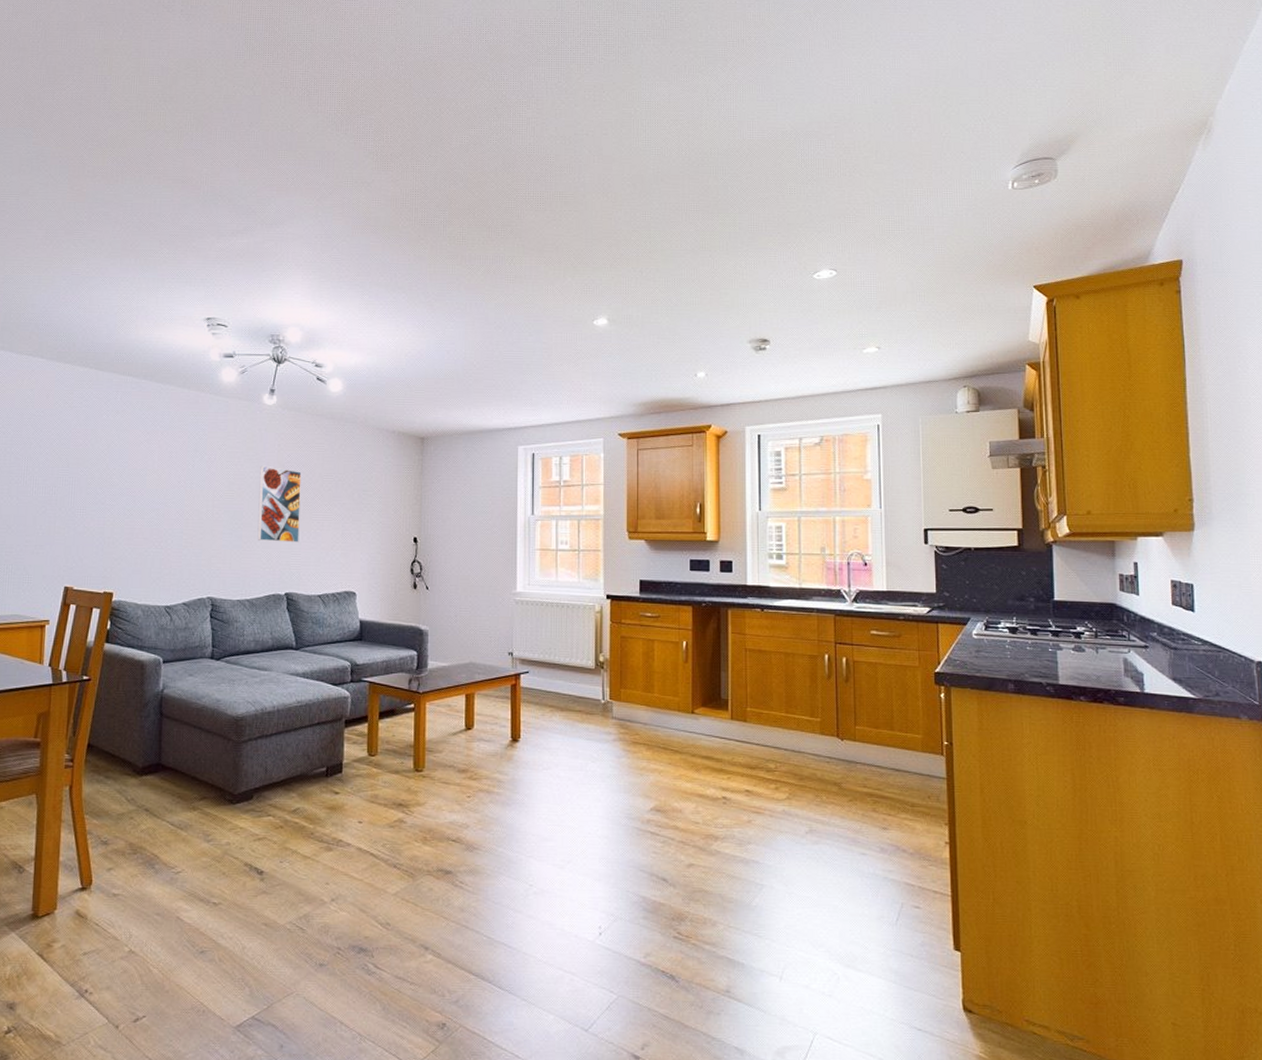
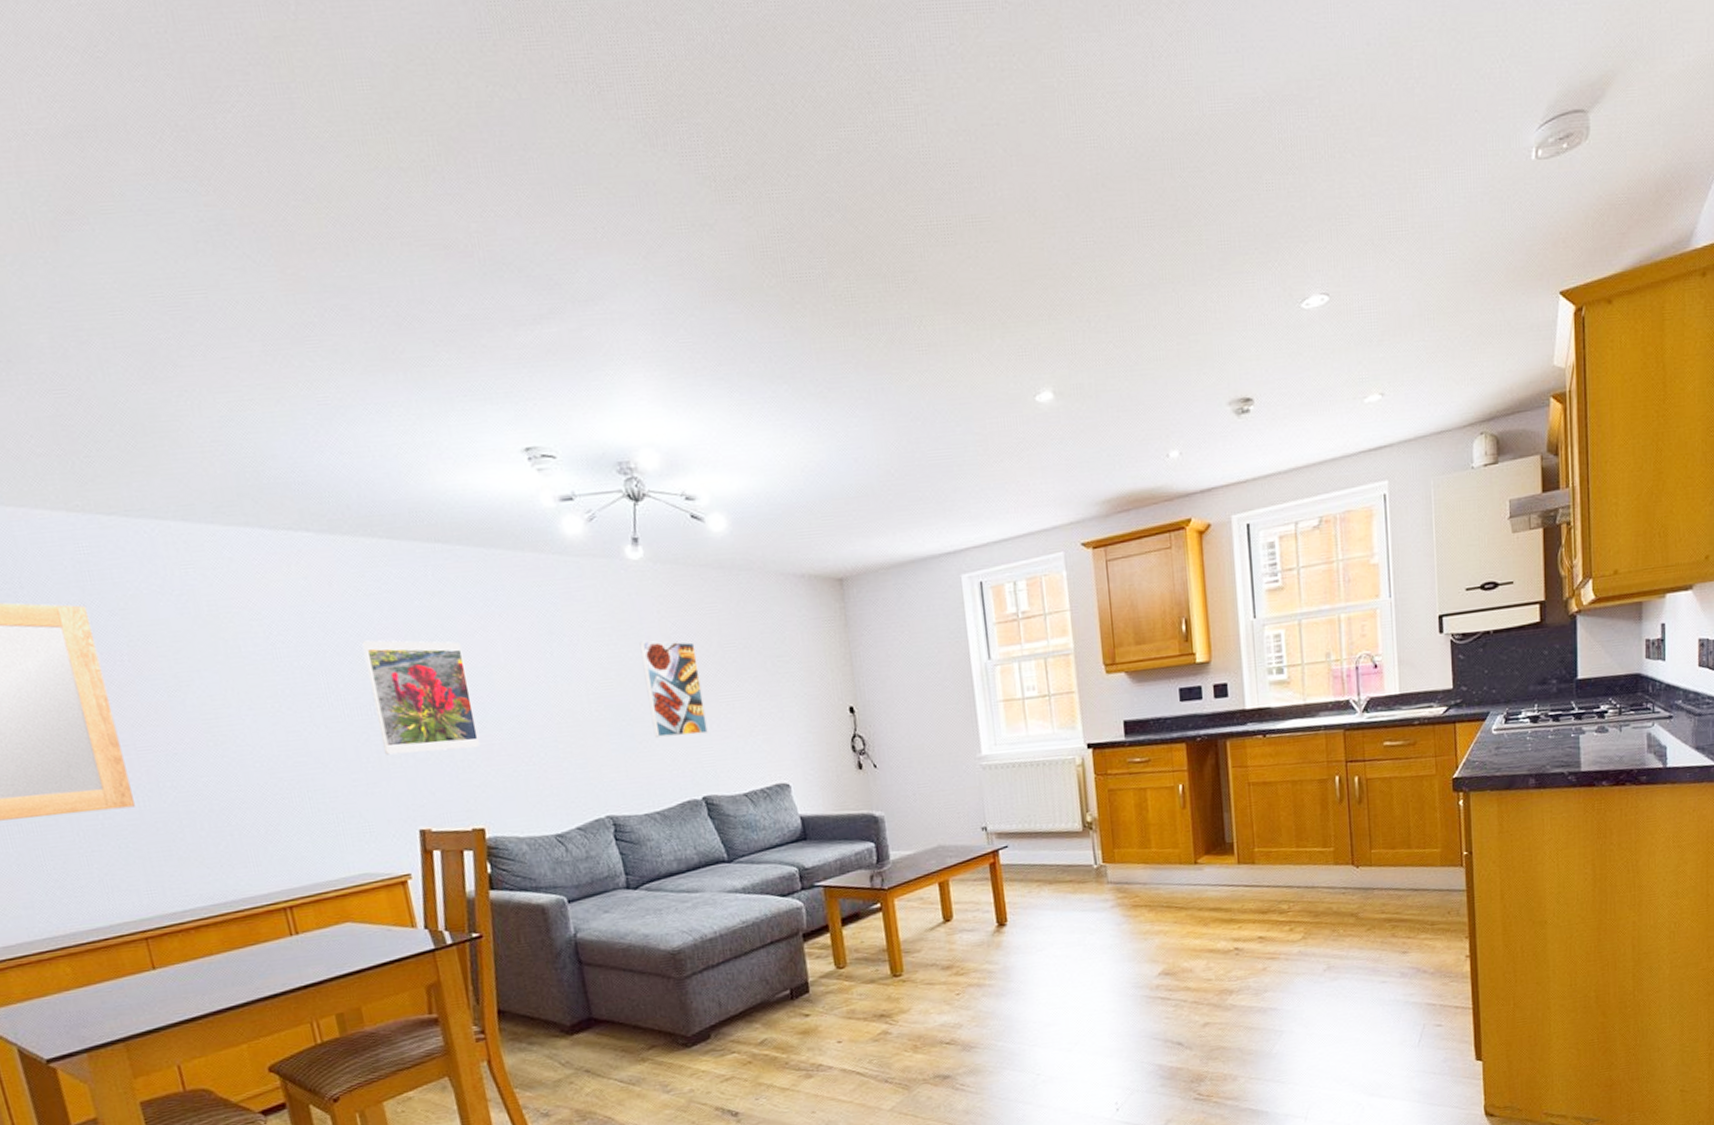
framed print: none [54,439,129,530] -> present [361,640,480,755]

